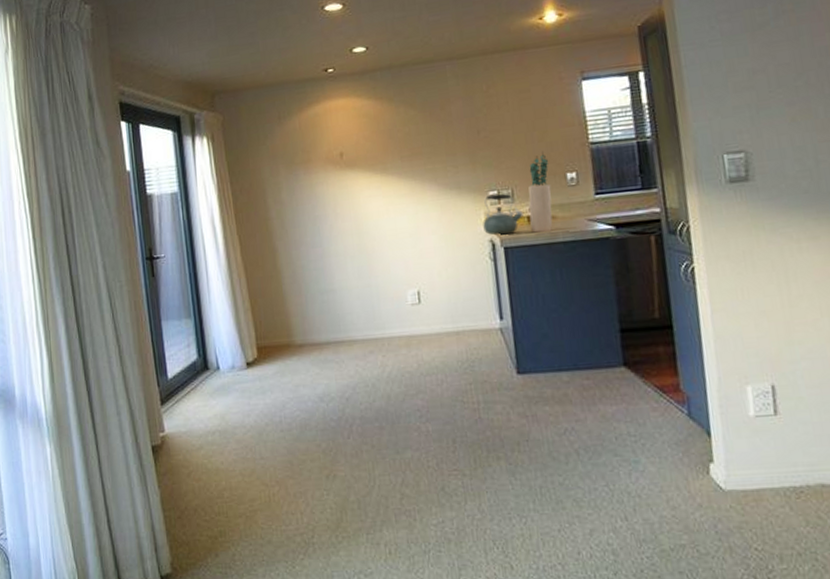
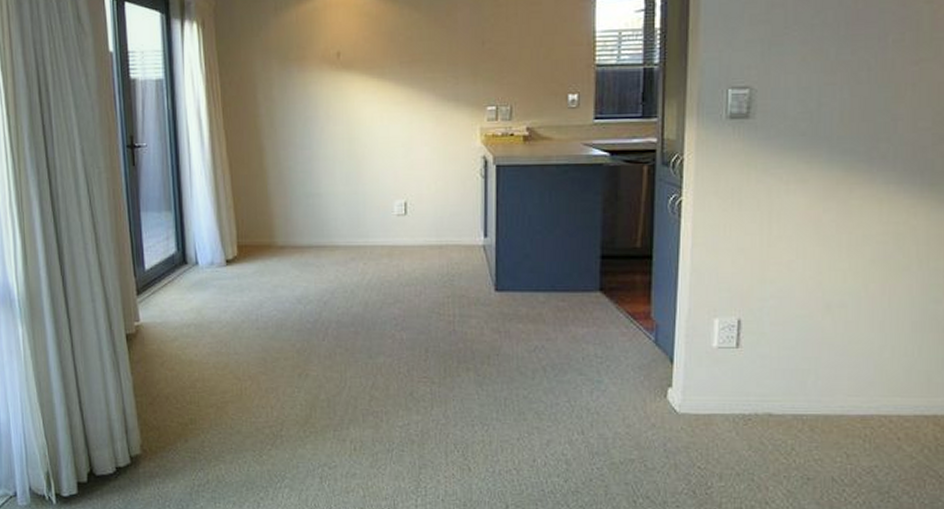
kettle: present [483,193,525,236] -> none [477,109,521,152]
vase: present [528,151,553,234] -> none [525,69,552,154]

